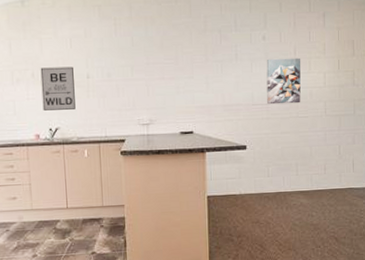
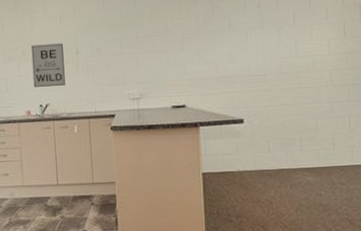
wall art: present [266,57,301,105] -> none [262,24,303,75]

